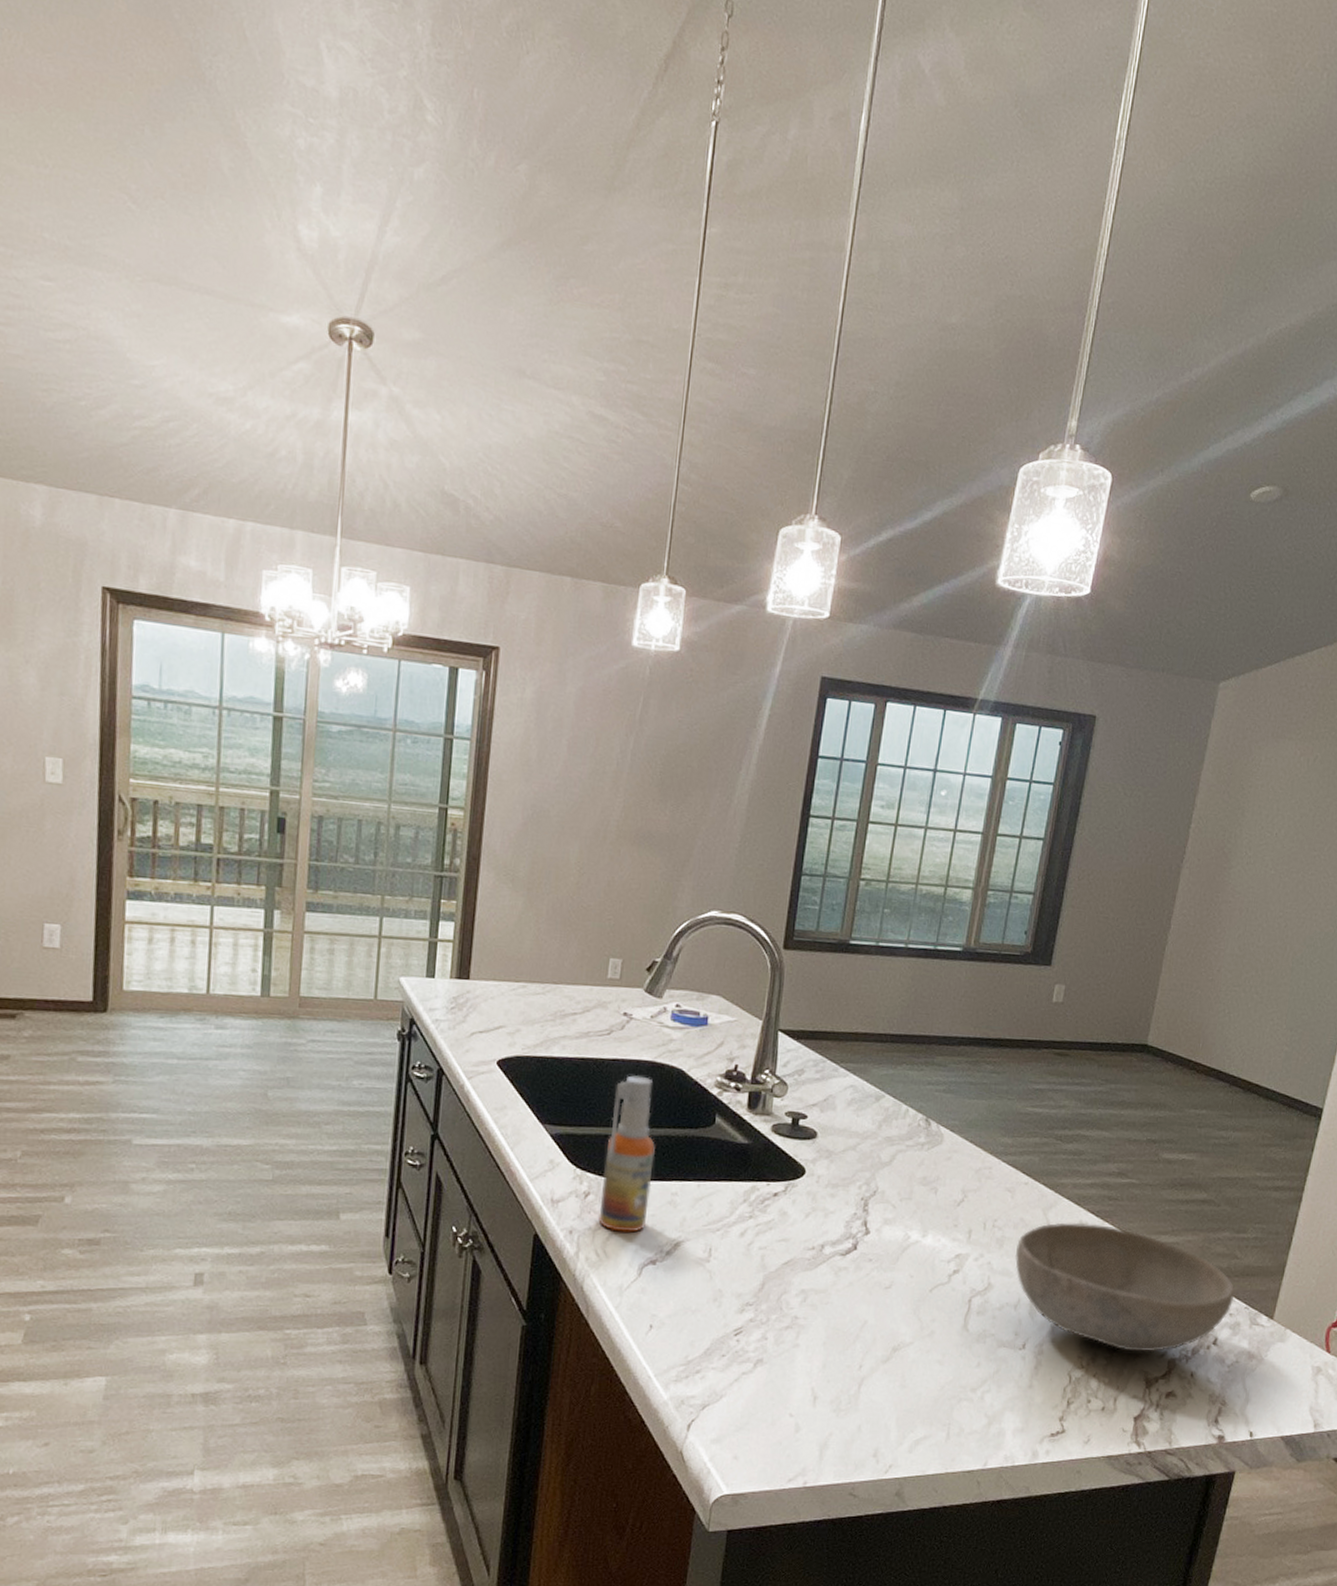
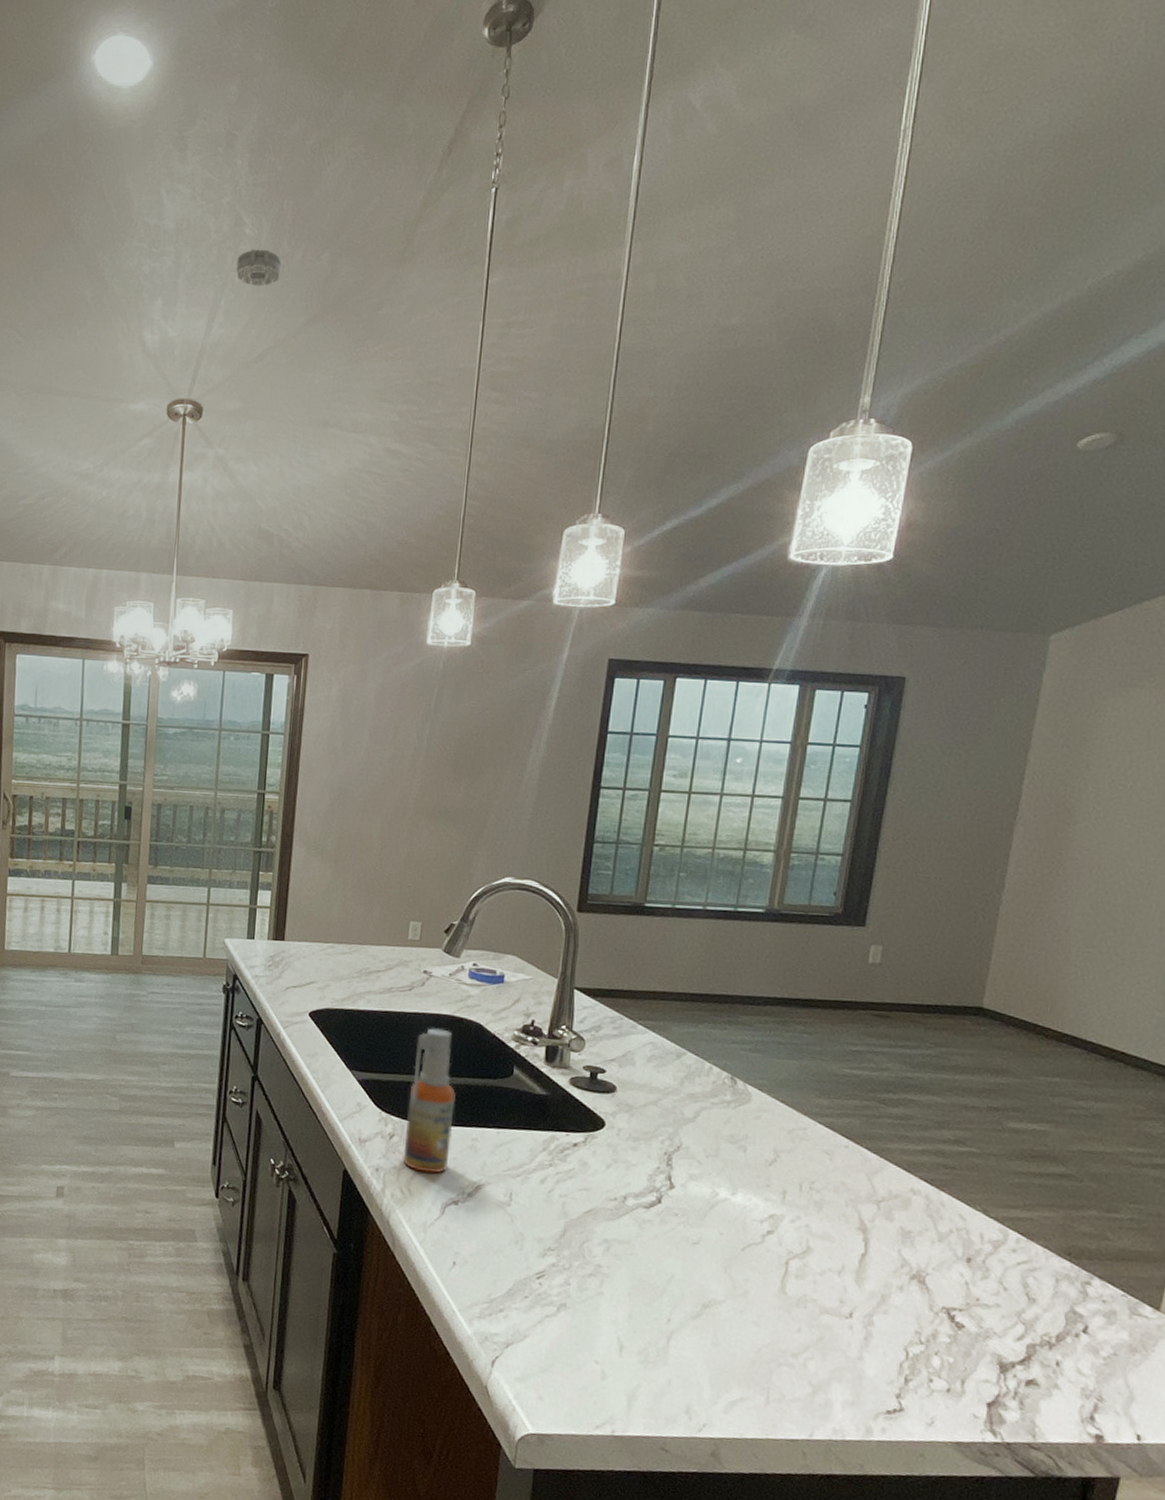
smoke detector: none [415,142,470,192] -> present [236,249,281,286]
bowl: present [1014,1223,1235,1353] -> none [836,1189,1108,1335]

